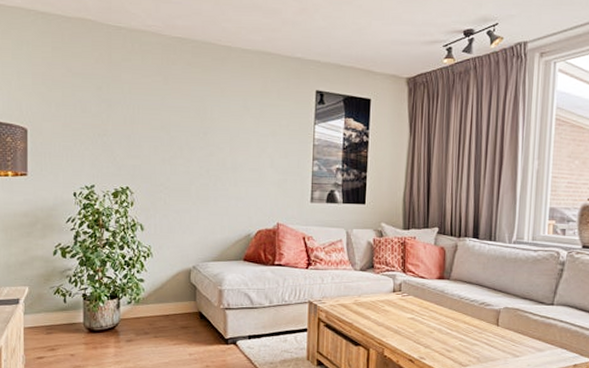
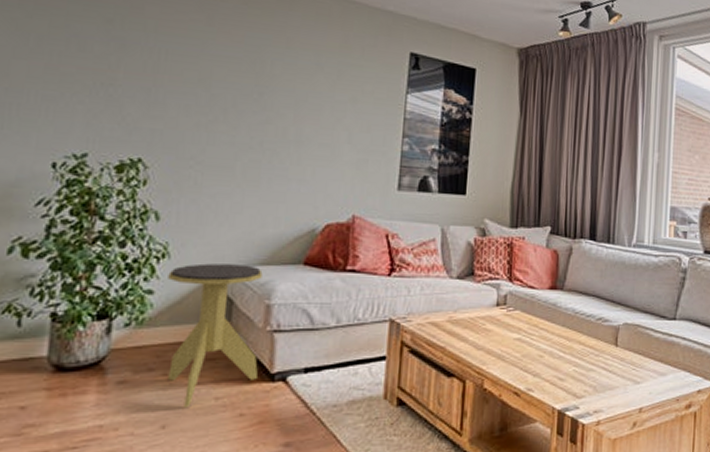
side table: none [152,260,216,360] -> present [168,263,263,409]

